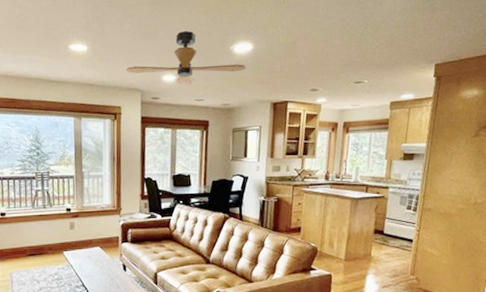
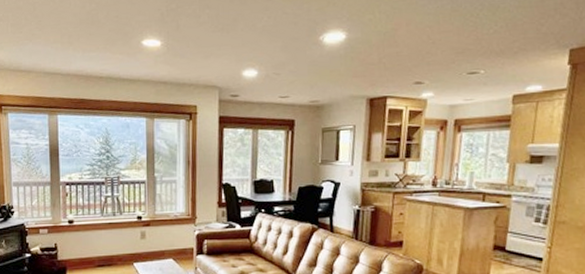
ceiling fan: present [126,30,247,85] -> none [203,20,339,81]

